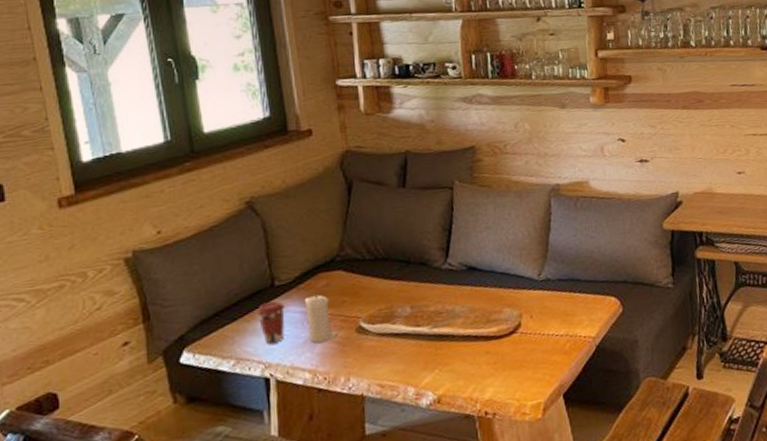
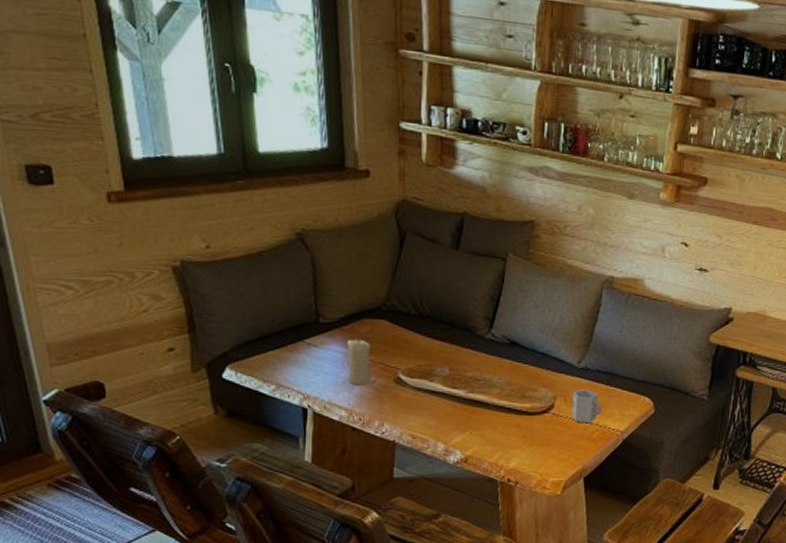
coffee cup: present [256,300,285,345] -> none [299,336,327,378]
cup: none [538,300,570,337] -> present [572,388,603,422]

